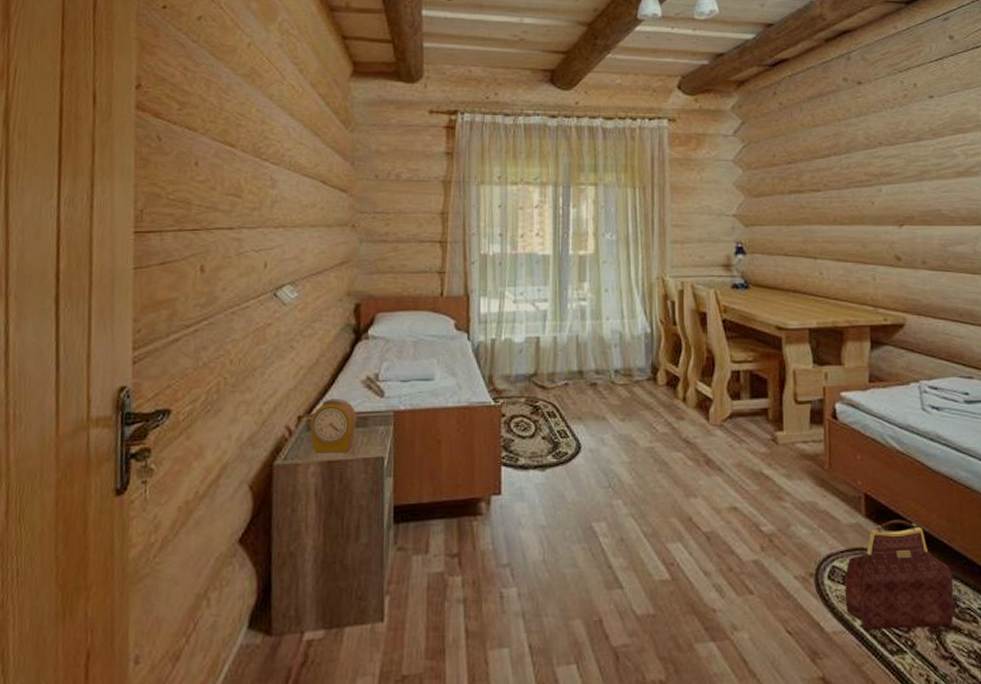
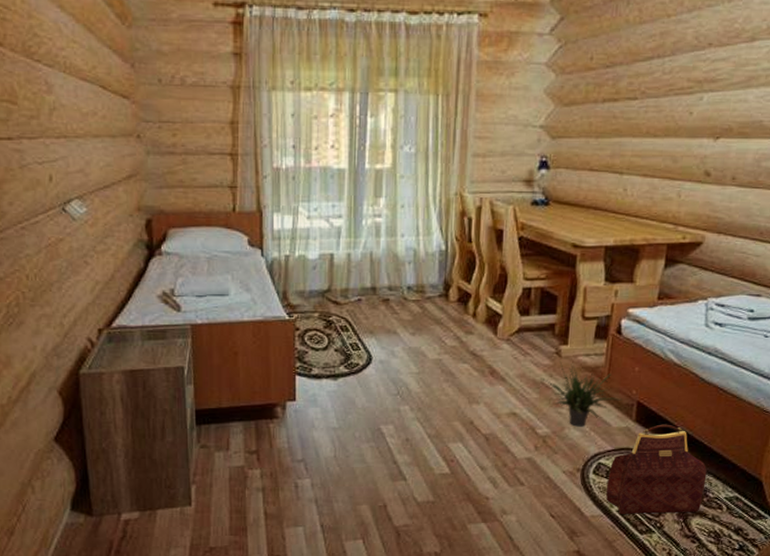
alarm clock: present [310,398,357,453] -> none [110,312,156,363]
potted plant: none [759,449,848,523] -> present [540,361,623,427]

